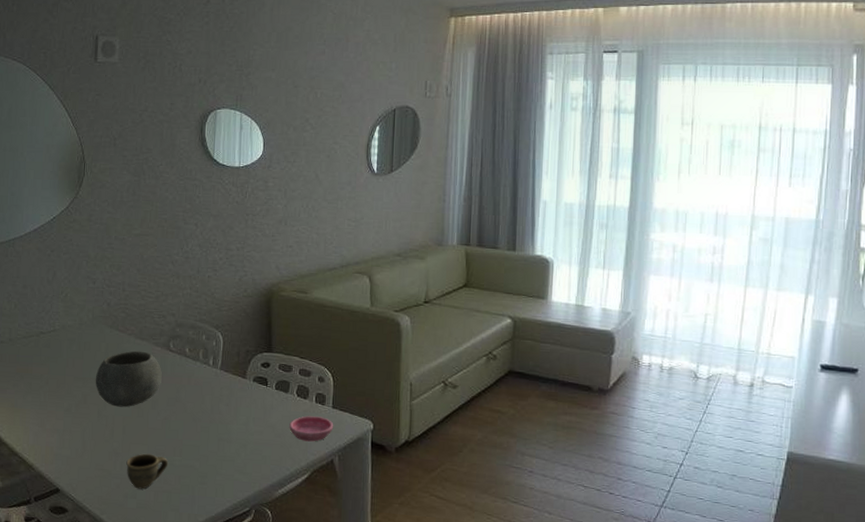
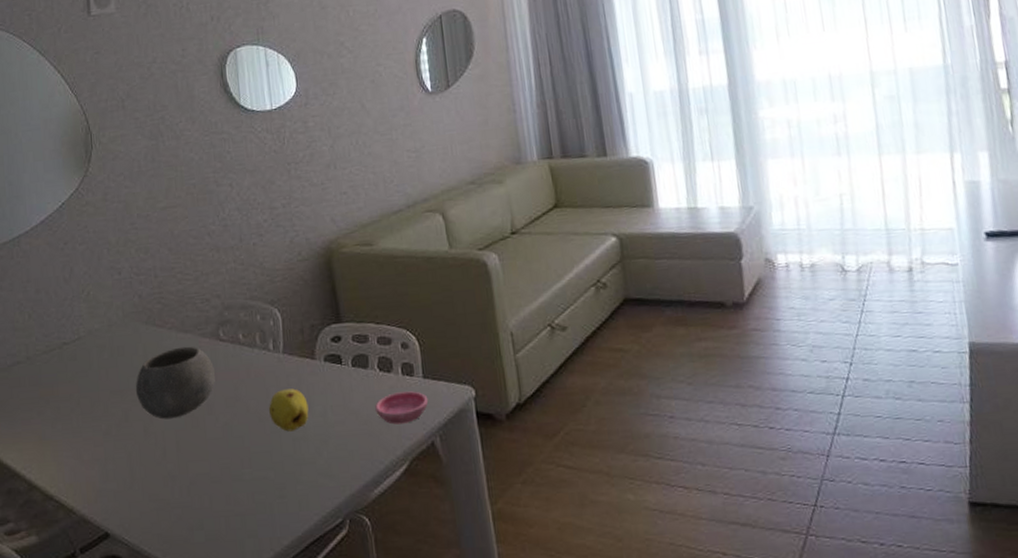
cup: present [126,453,169,489] -> none [186,470,237,517]
fruit: none [201,398,235,433] -> present [268,388,309,432]

